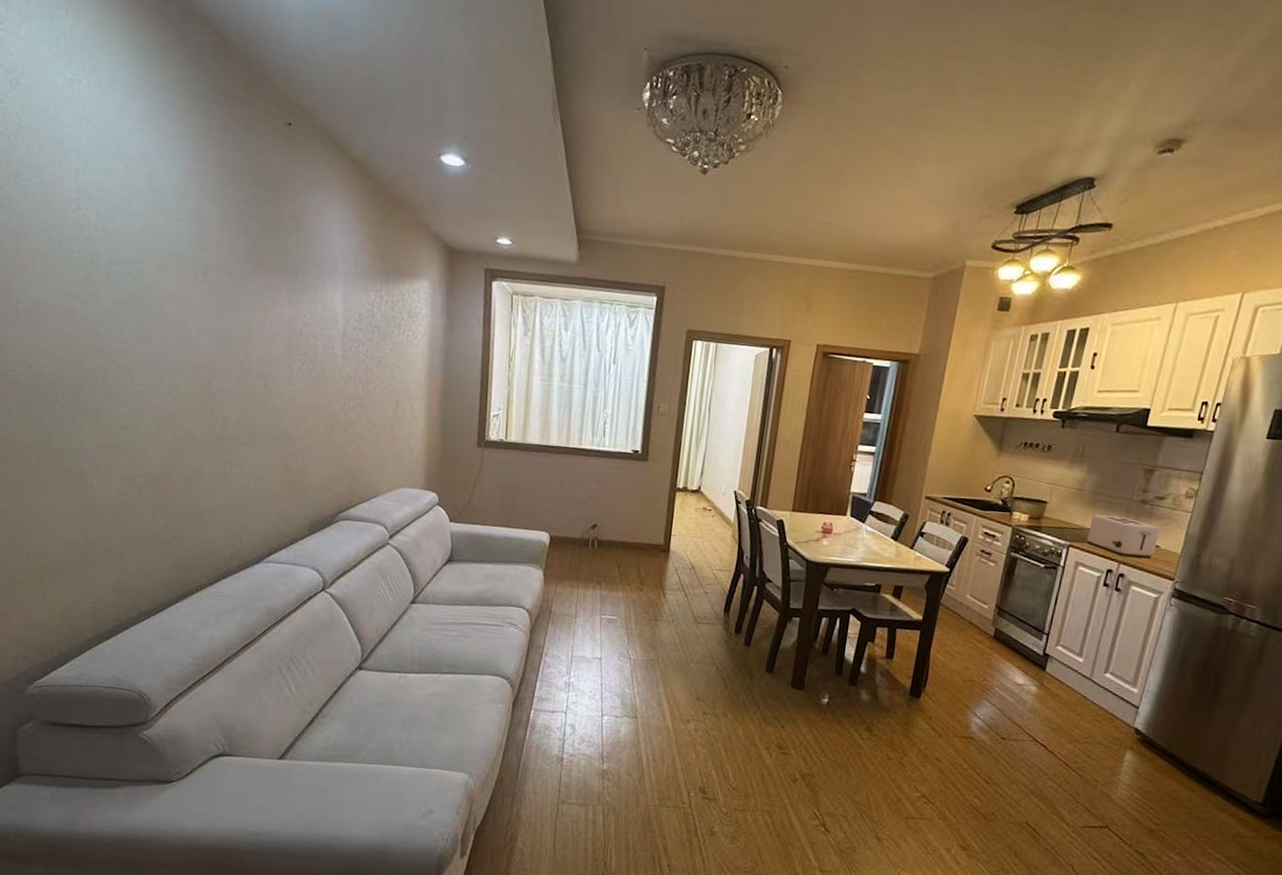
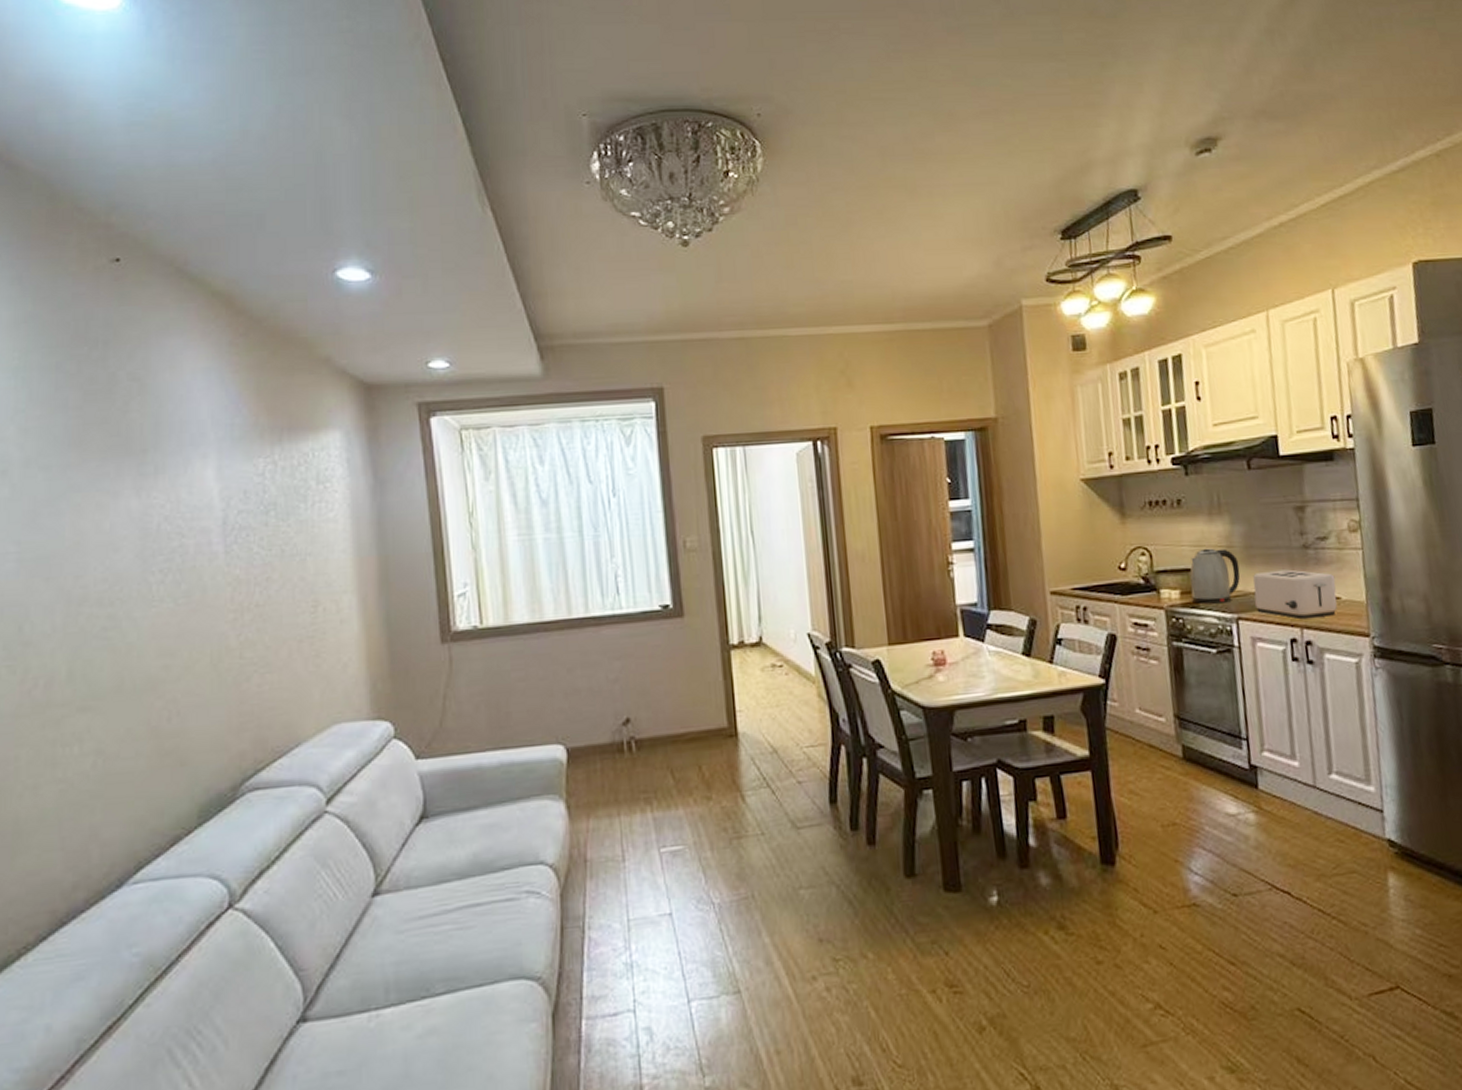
kettle: none [1036,487,1084,532] -> present [1189,548,1241,605]

